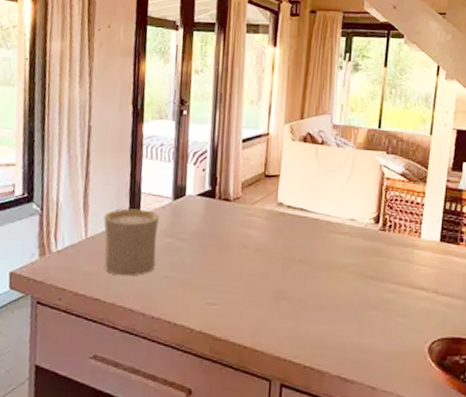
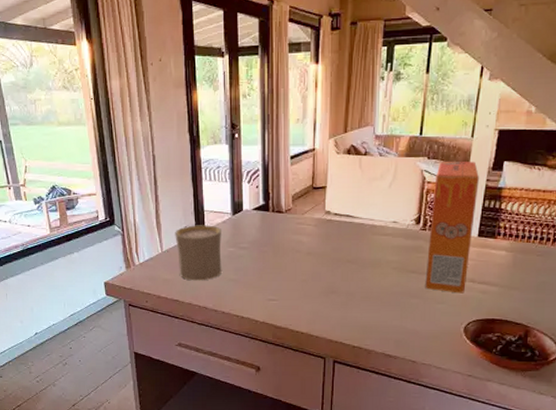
cereal box: none [385,157,439,306] -> present [425,161,479,294]

